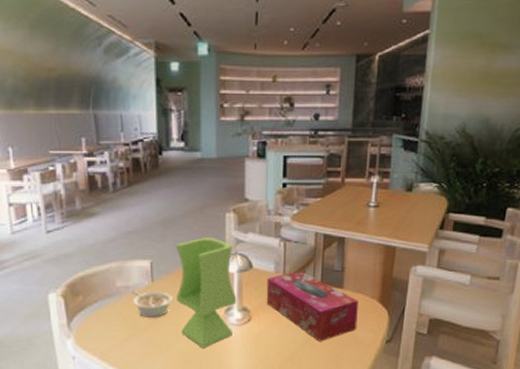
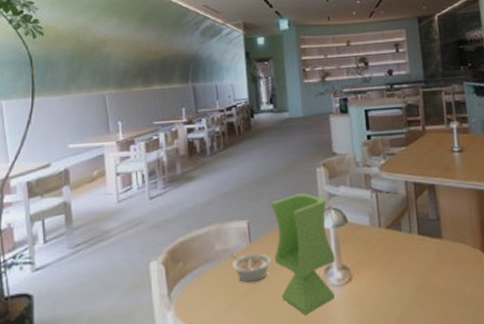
tissue box: present [266,270,358,342] -> none [363,222,464,300]

